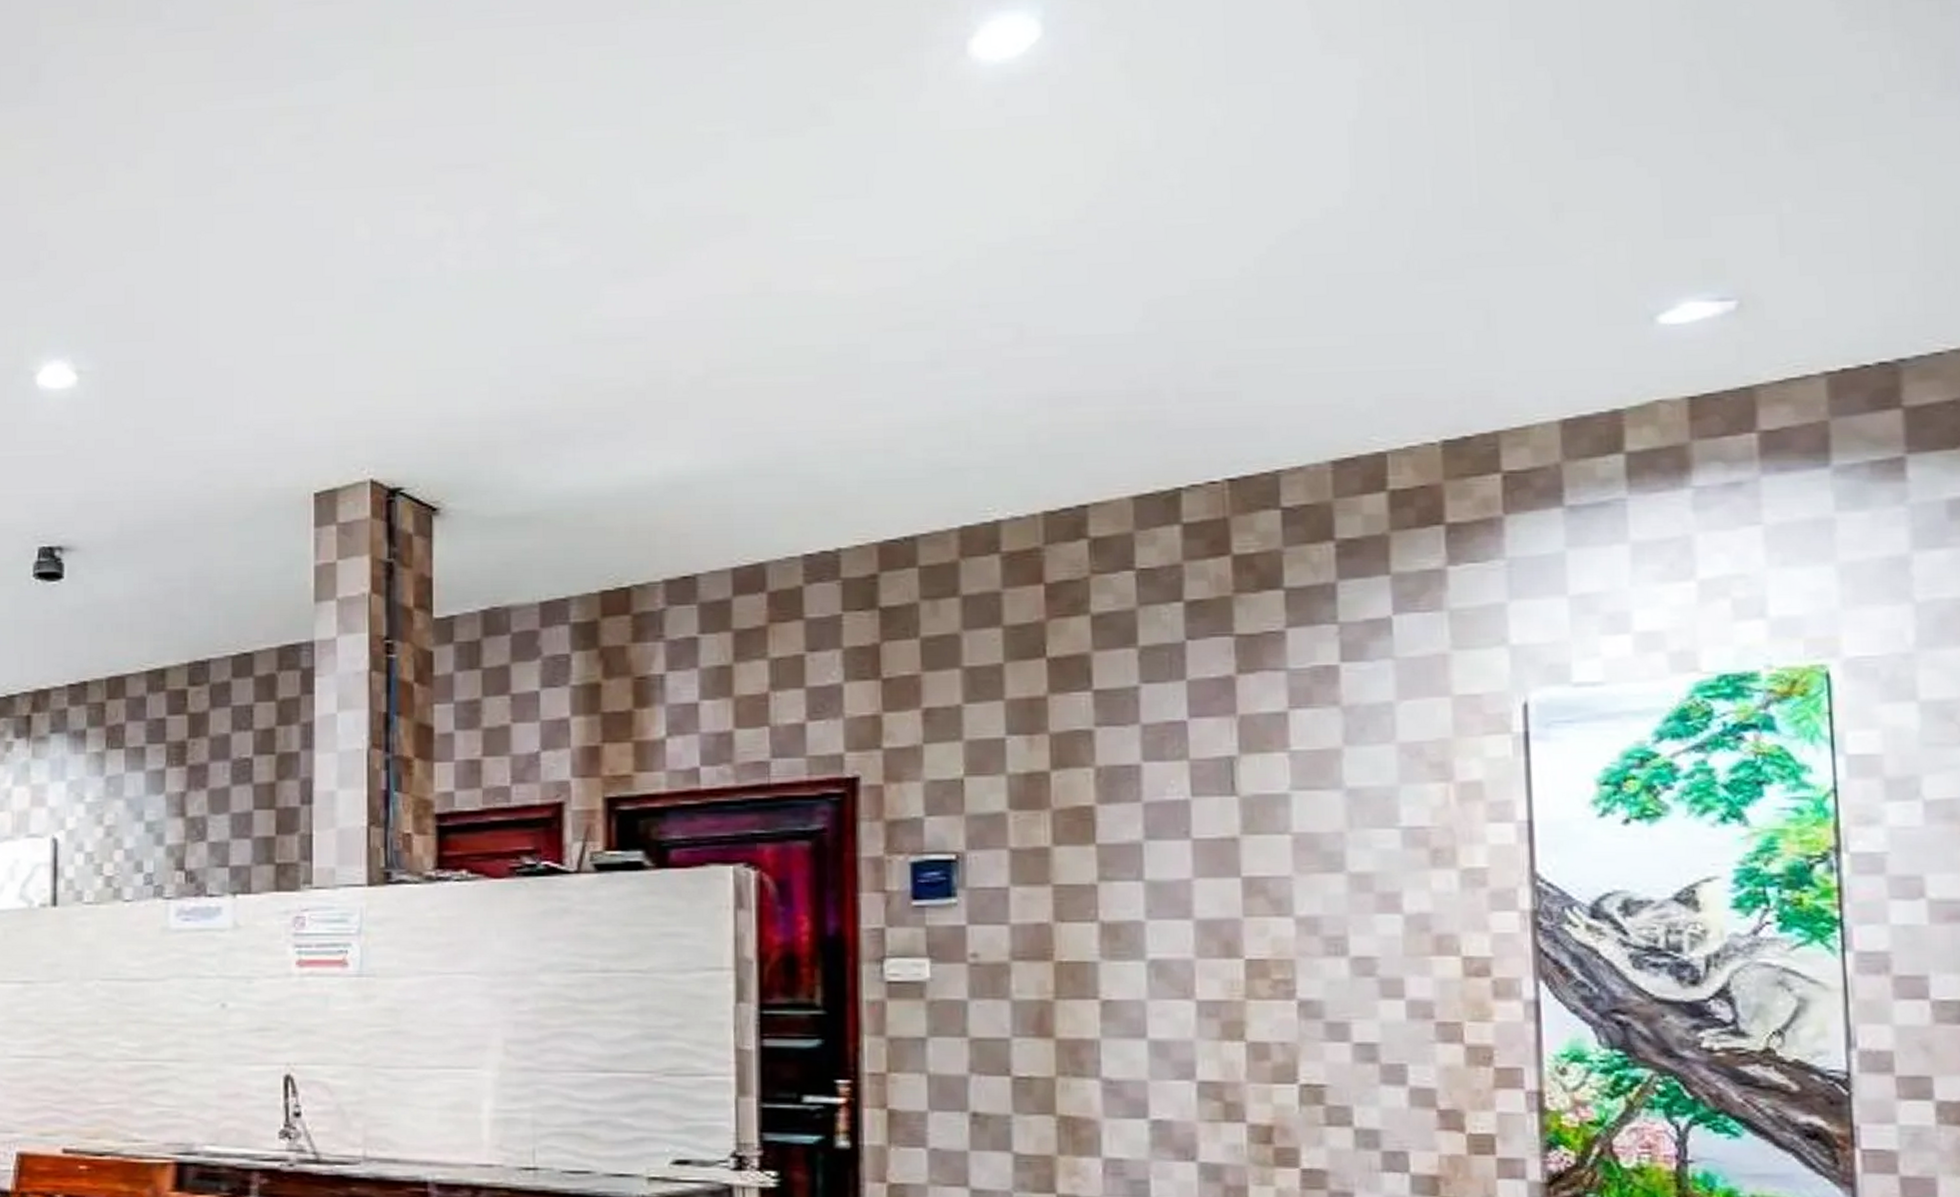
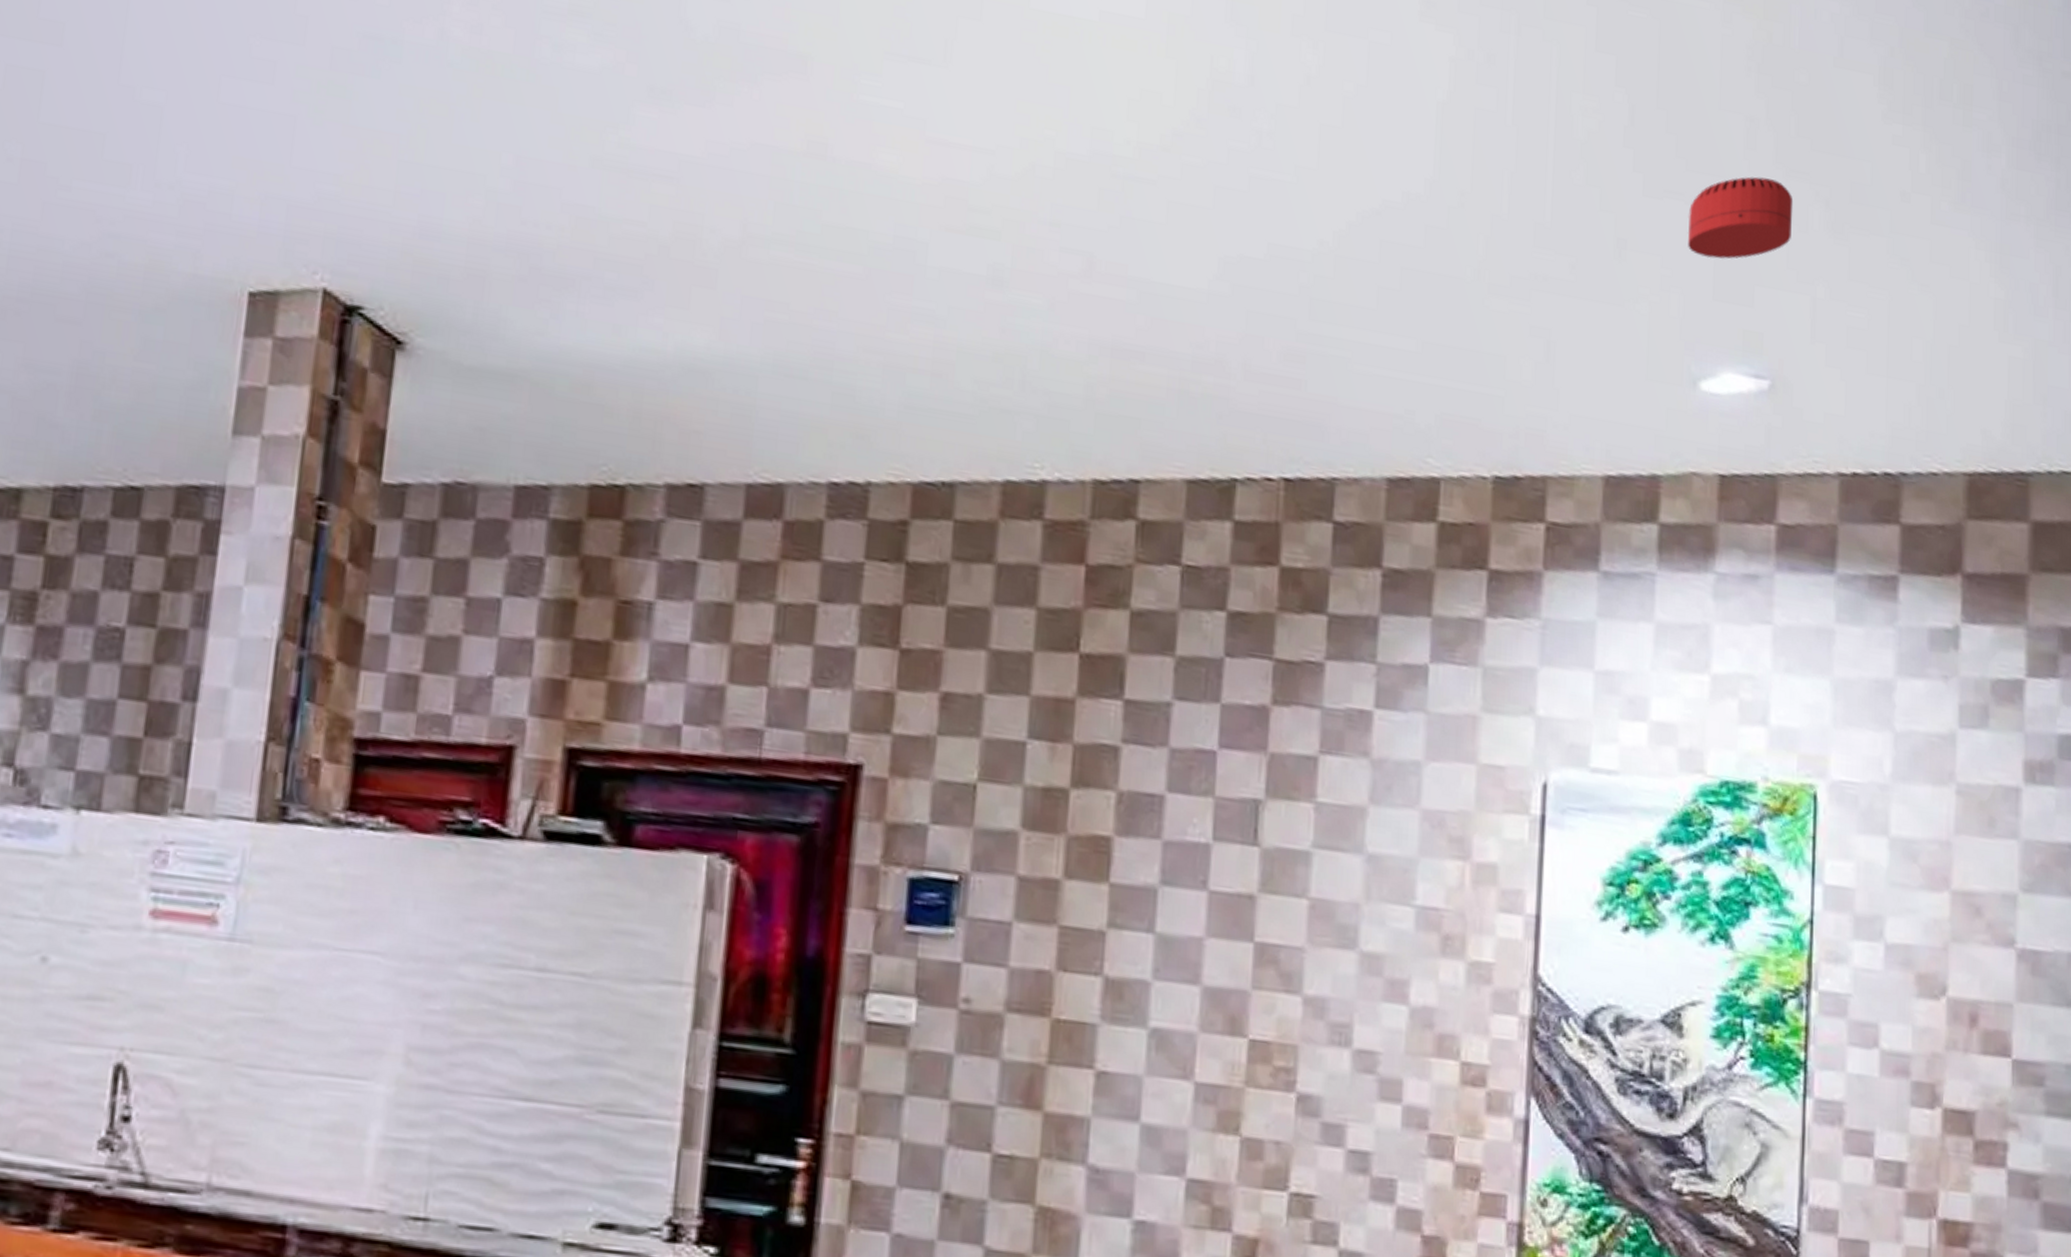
smoke detector: none [1628,114,1748,201] -> present [1687,176,1794,259]

